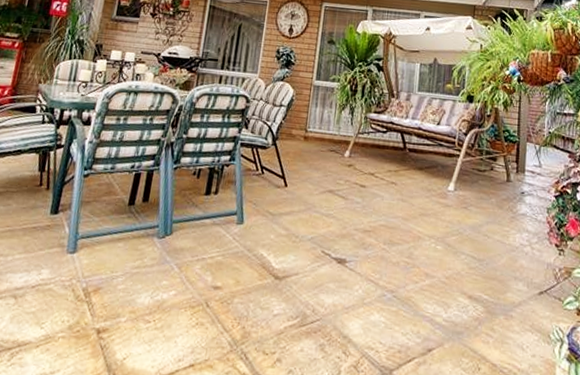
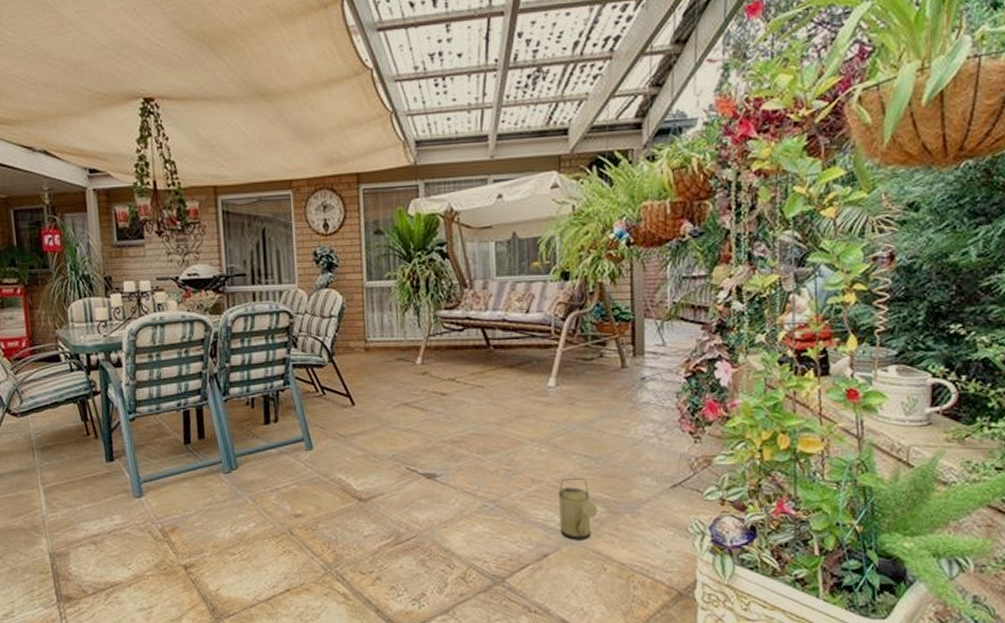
watering can: none [445,276,478,338] -> present [559,478,598,540]

